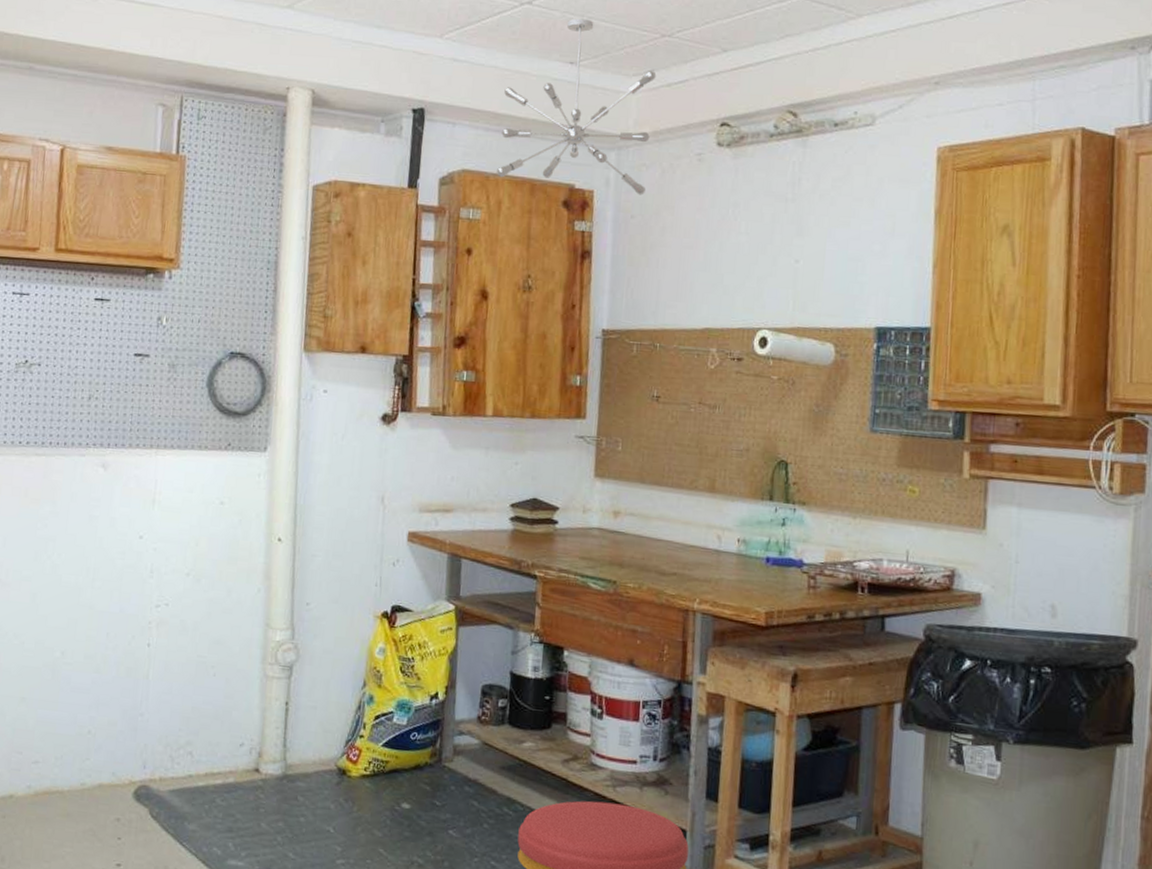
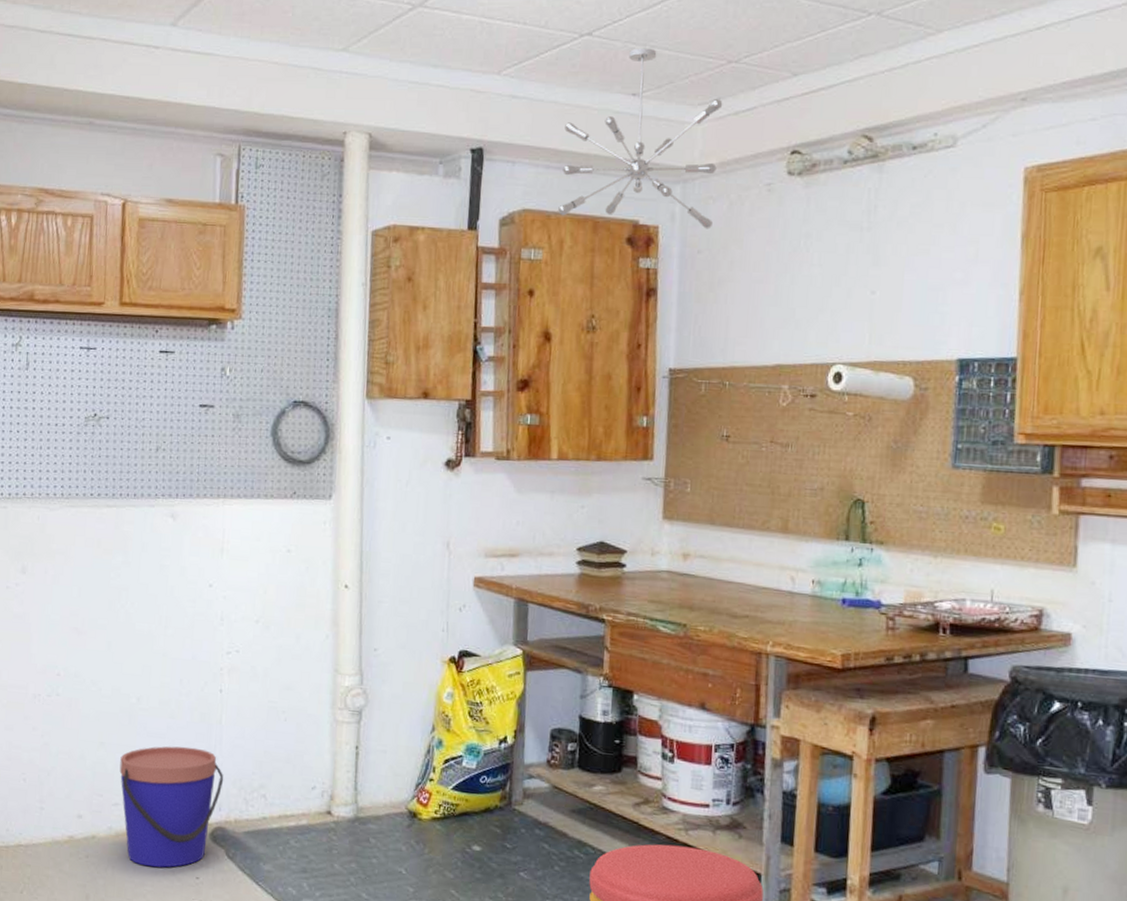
bucket: none [40,701,150,828] -> present [119,746,224,868]

